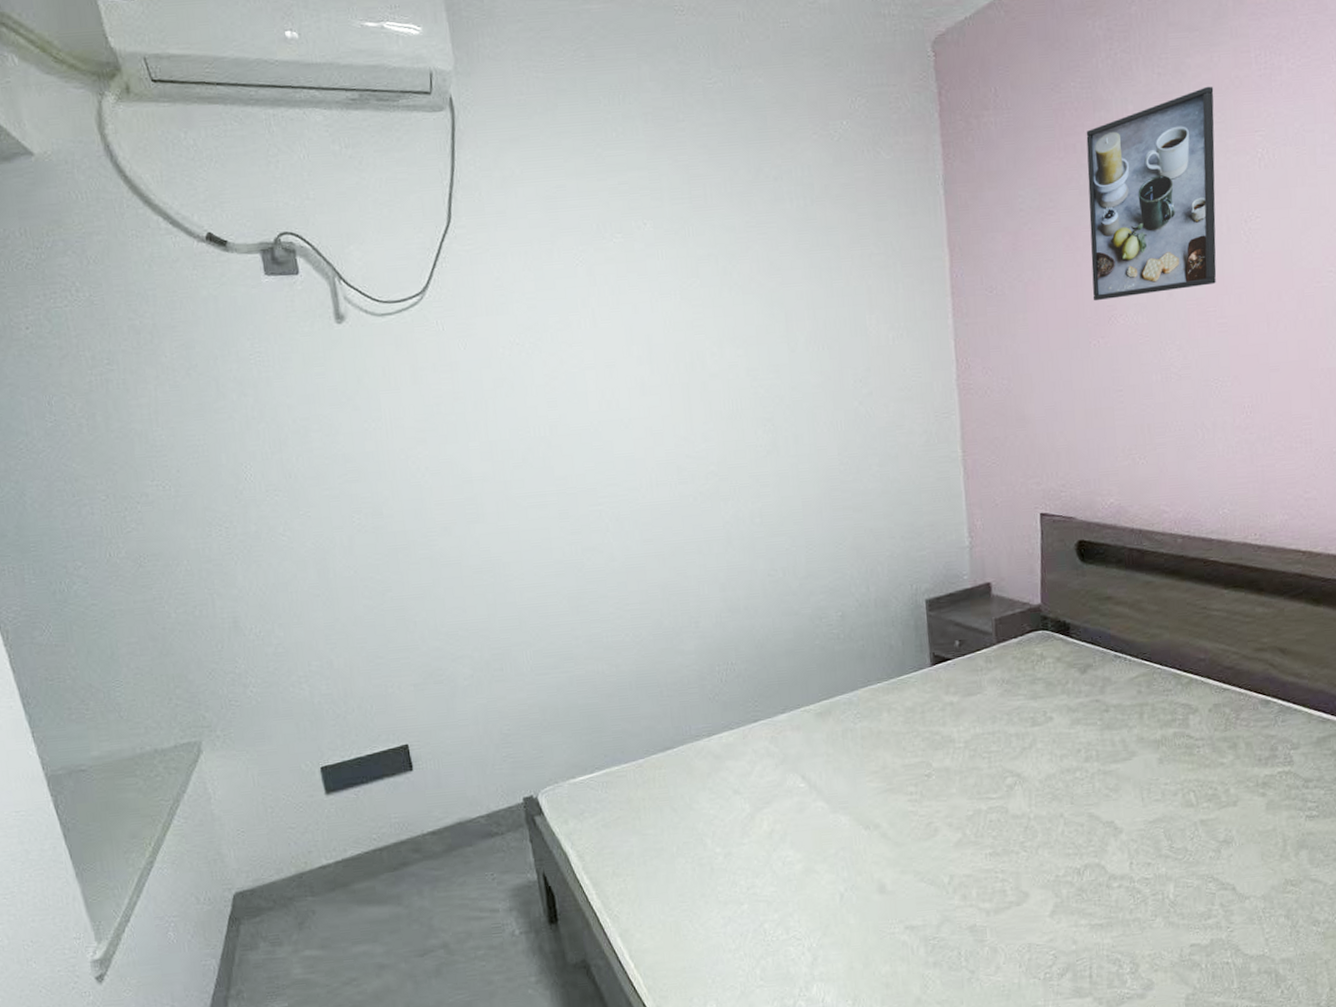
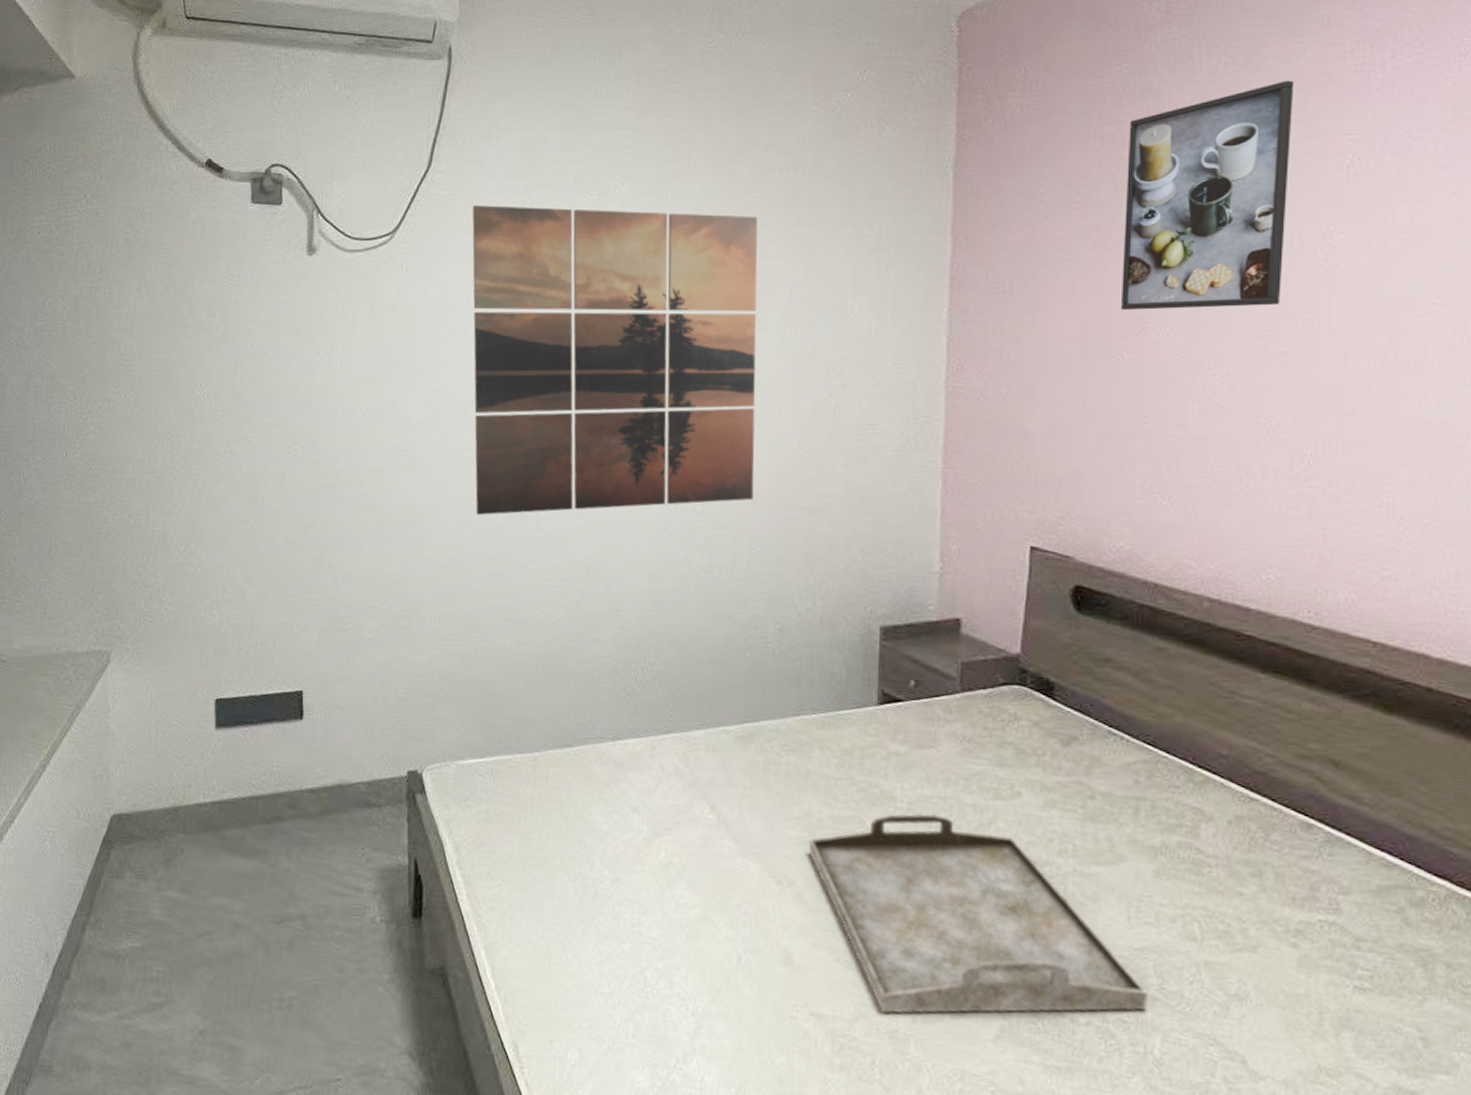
wall art: none [499,245,804,555] -> present [472,205,758,515]
serving tray: none [887,746,1162,913] -> present [808,813,1148,1014]

